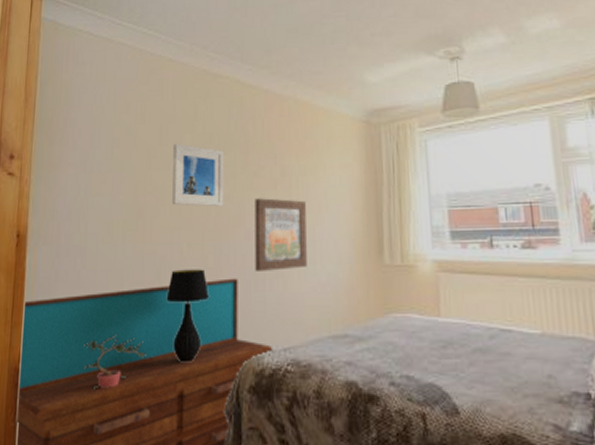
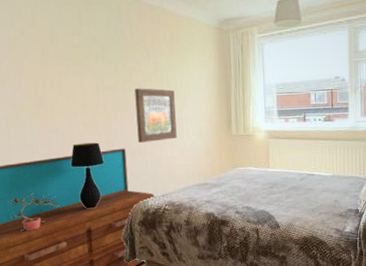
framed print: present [172,143,223,207] -> none [64,43,110,96]

